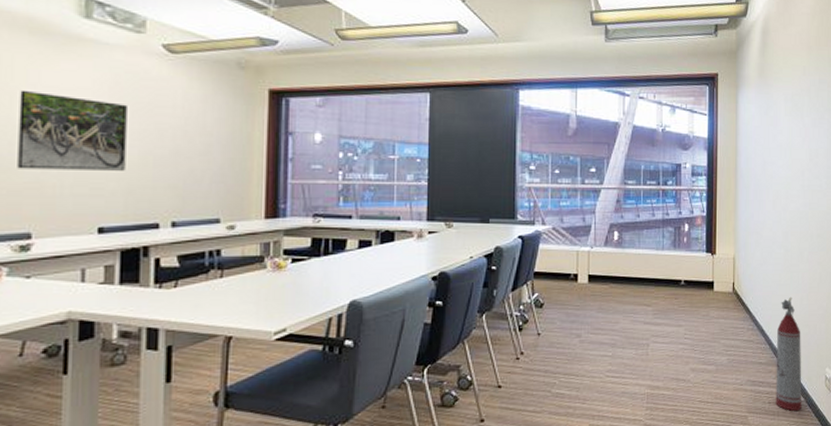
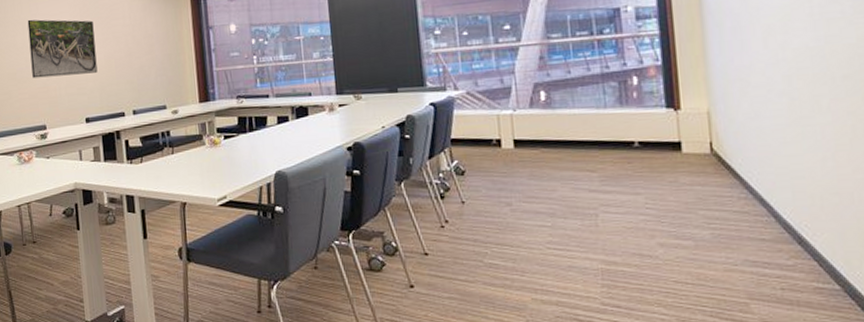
fire extinguisher: present [776,296,802,412] -> none [786,157,838,303]

